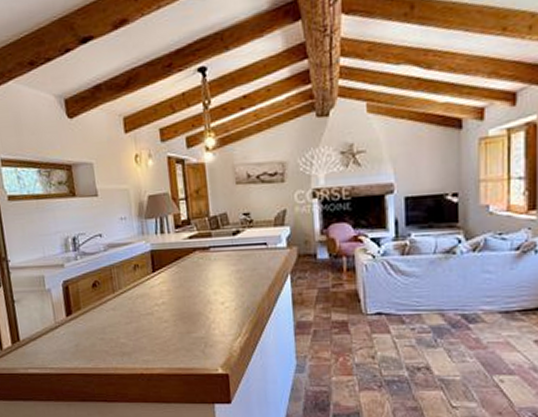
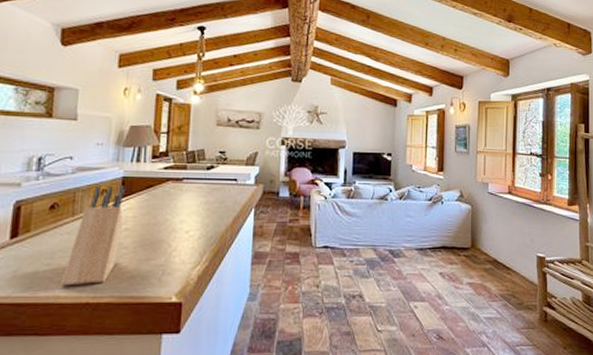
knife block: none [115,259,161,359] -> present [61,185,125,286]

